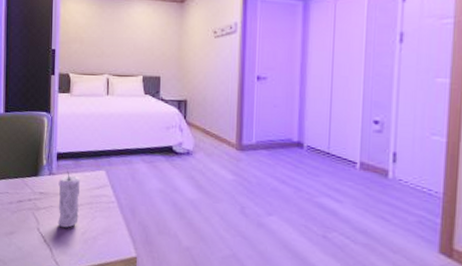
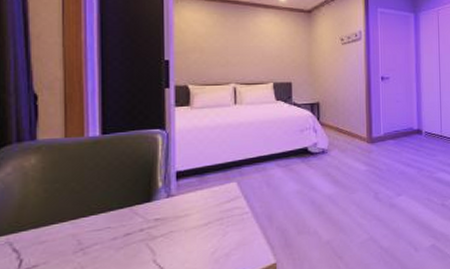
candle: present [58,169,81,228] -> none [180,187,208,252]

